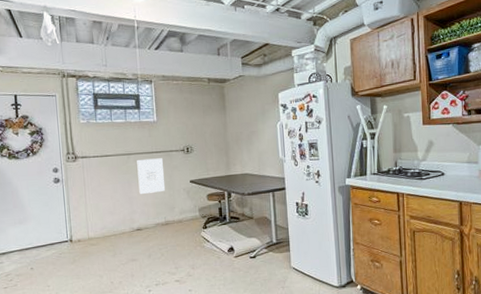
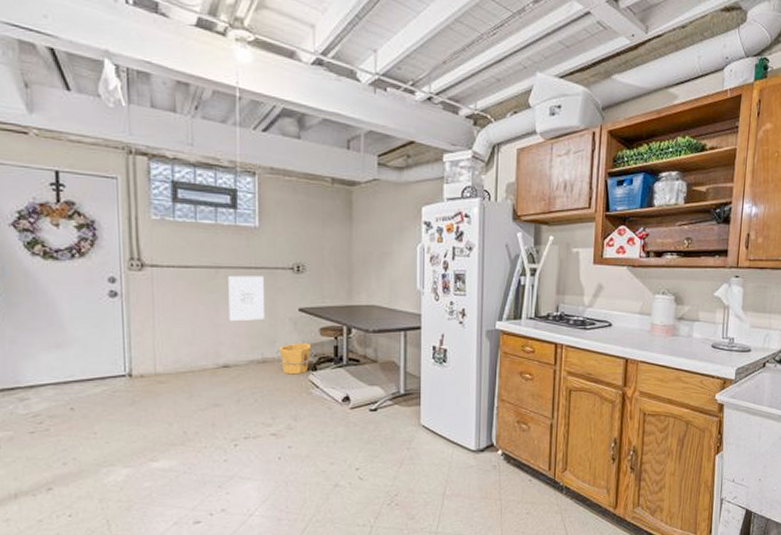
bucket: none [175,207,204,233] -> present [276,343,315,375]

